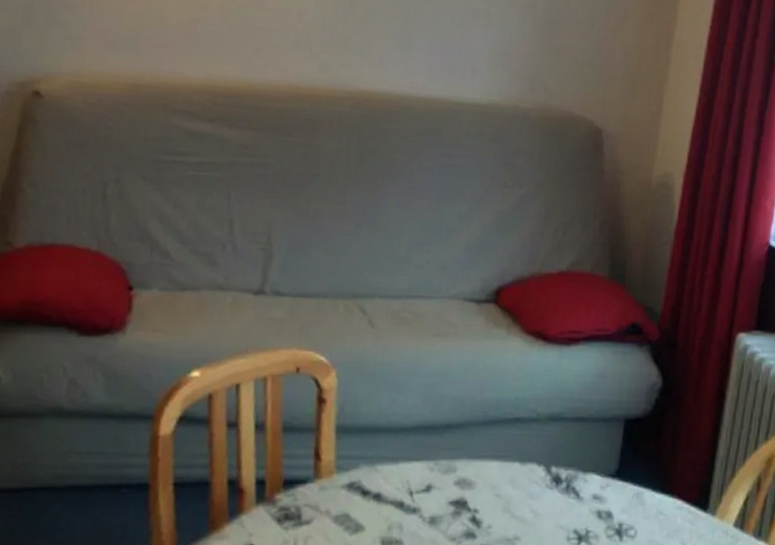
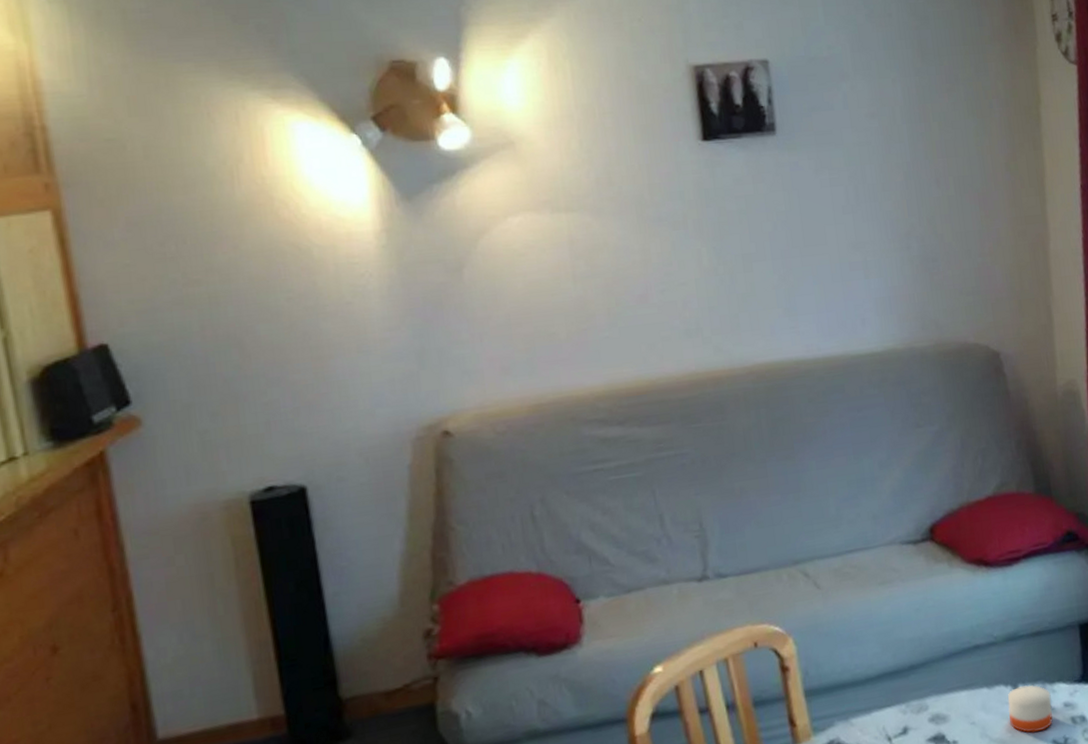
candle: none [534,469,582,519] -> present [1007,685,1053,733]

